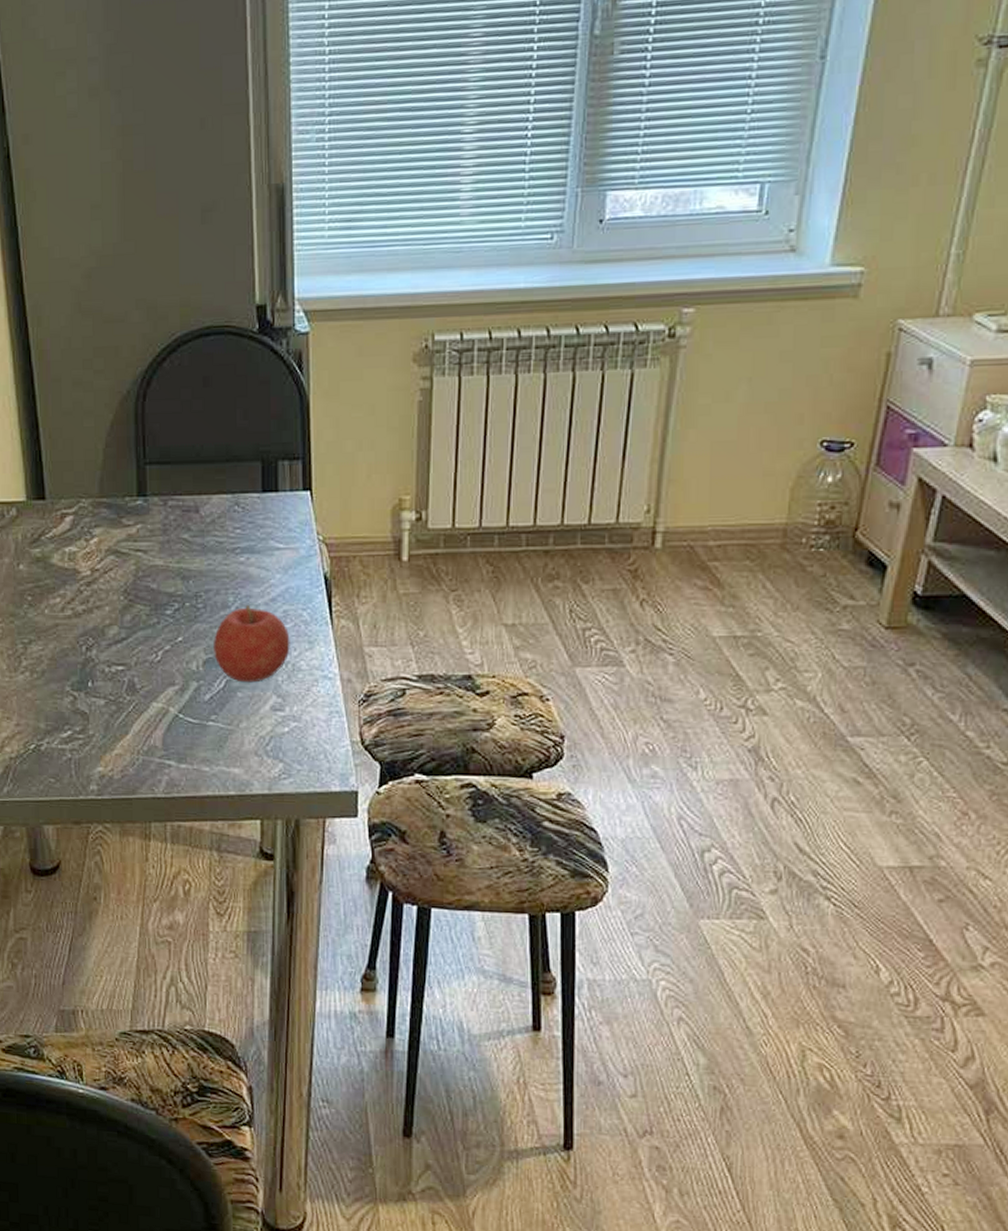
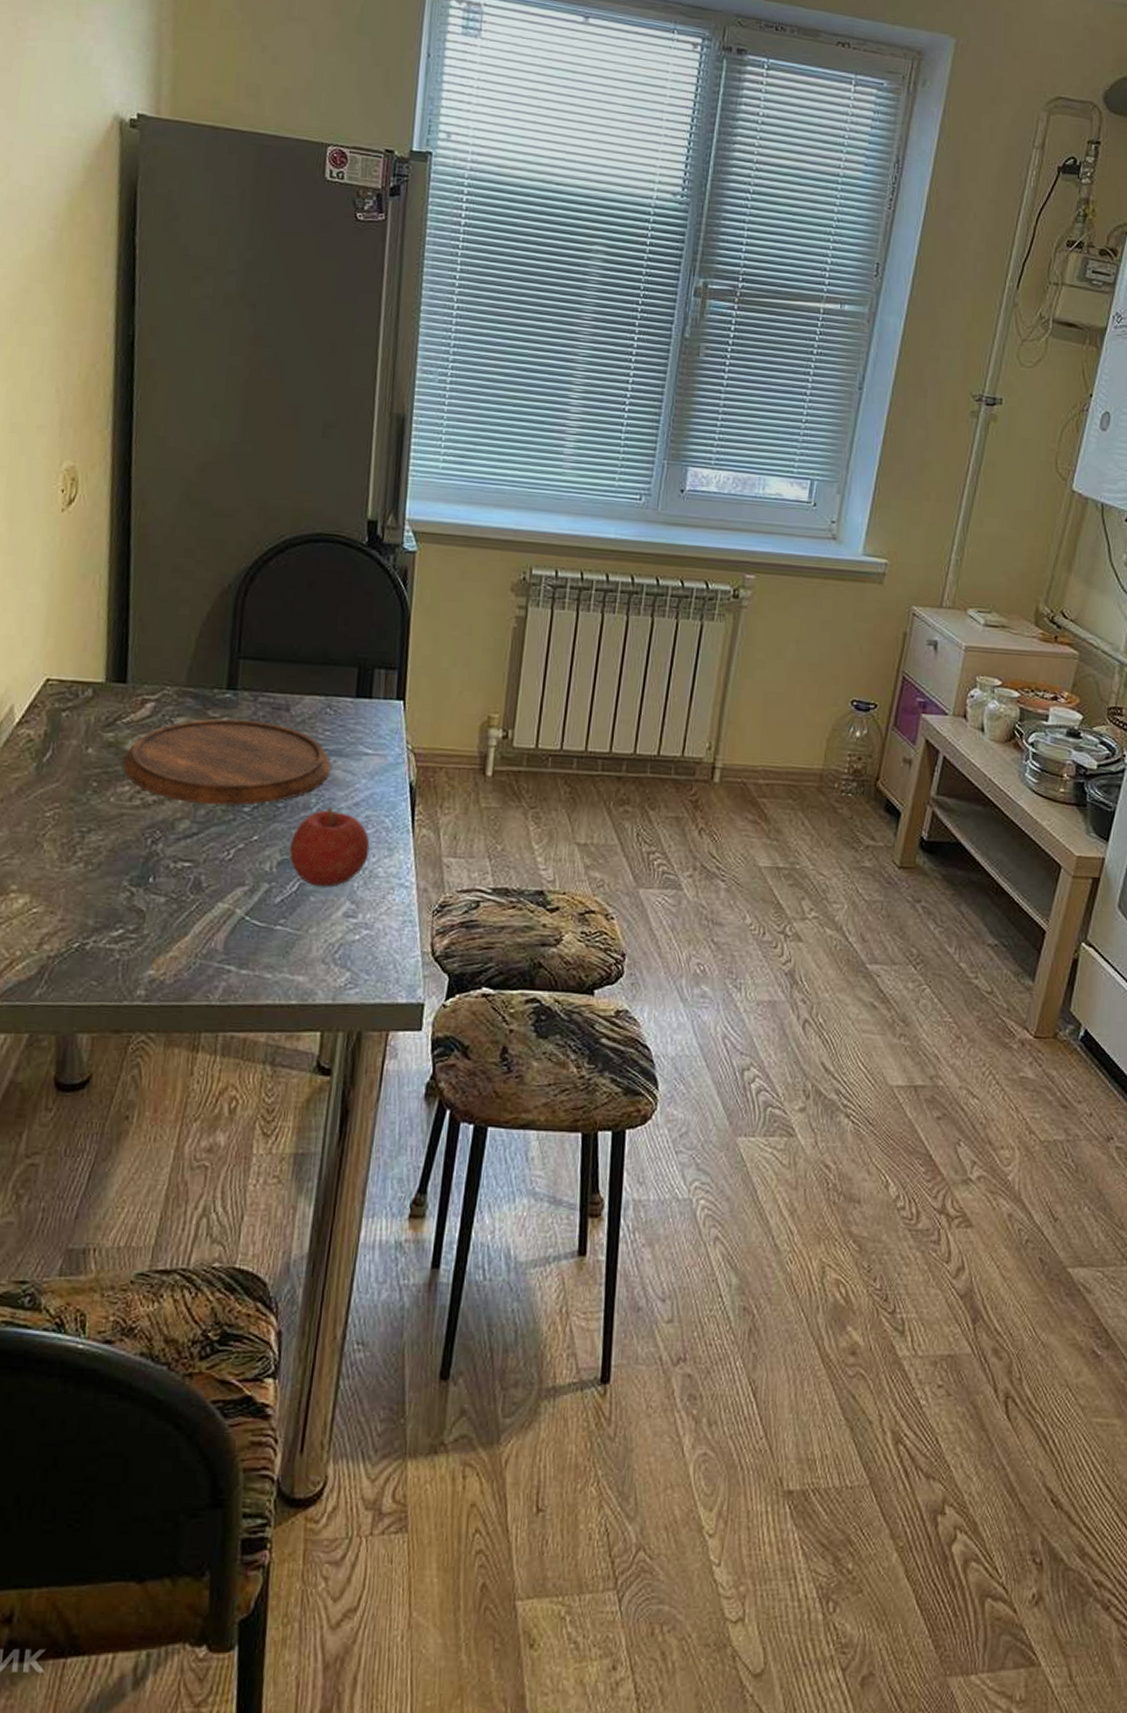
cutting board: none [52,524,245,609] -> present [123,718,332,805]

